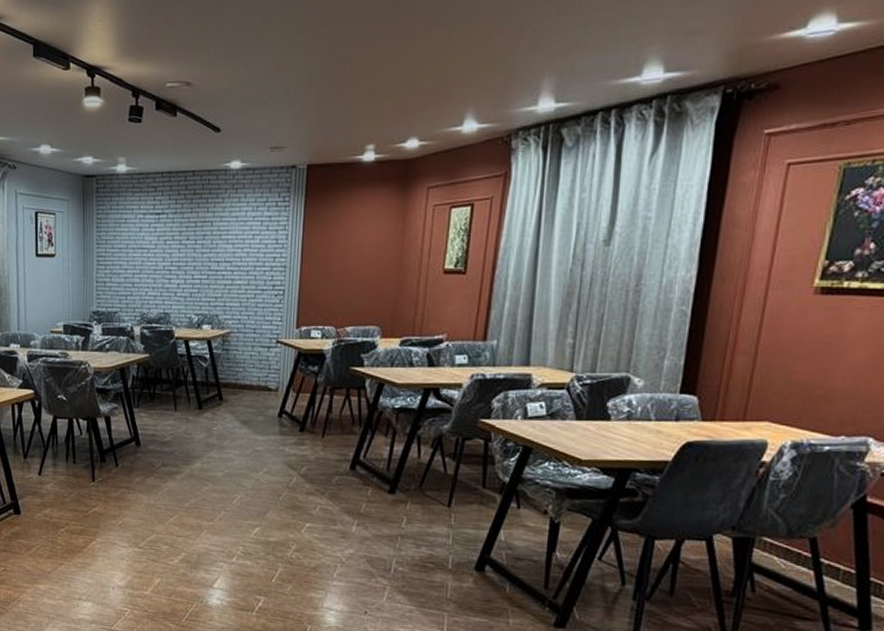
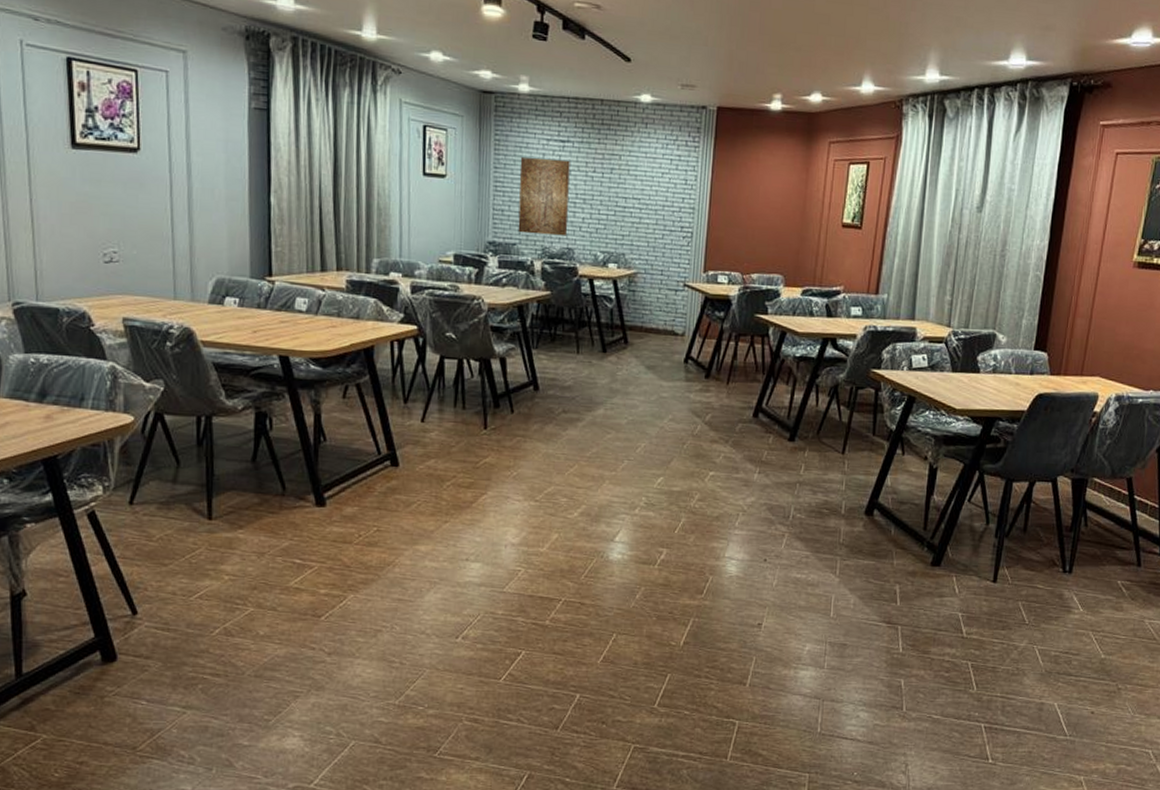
wall art: none [119,231,165,302] -> present [518,156,570,236]

